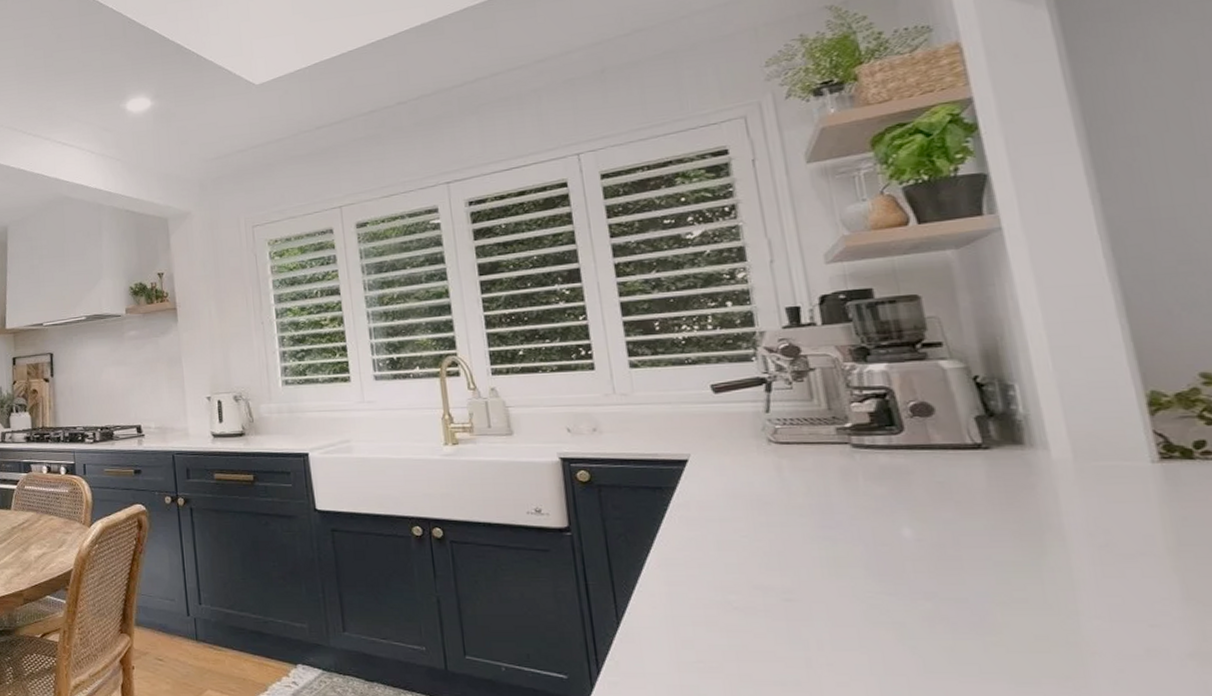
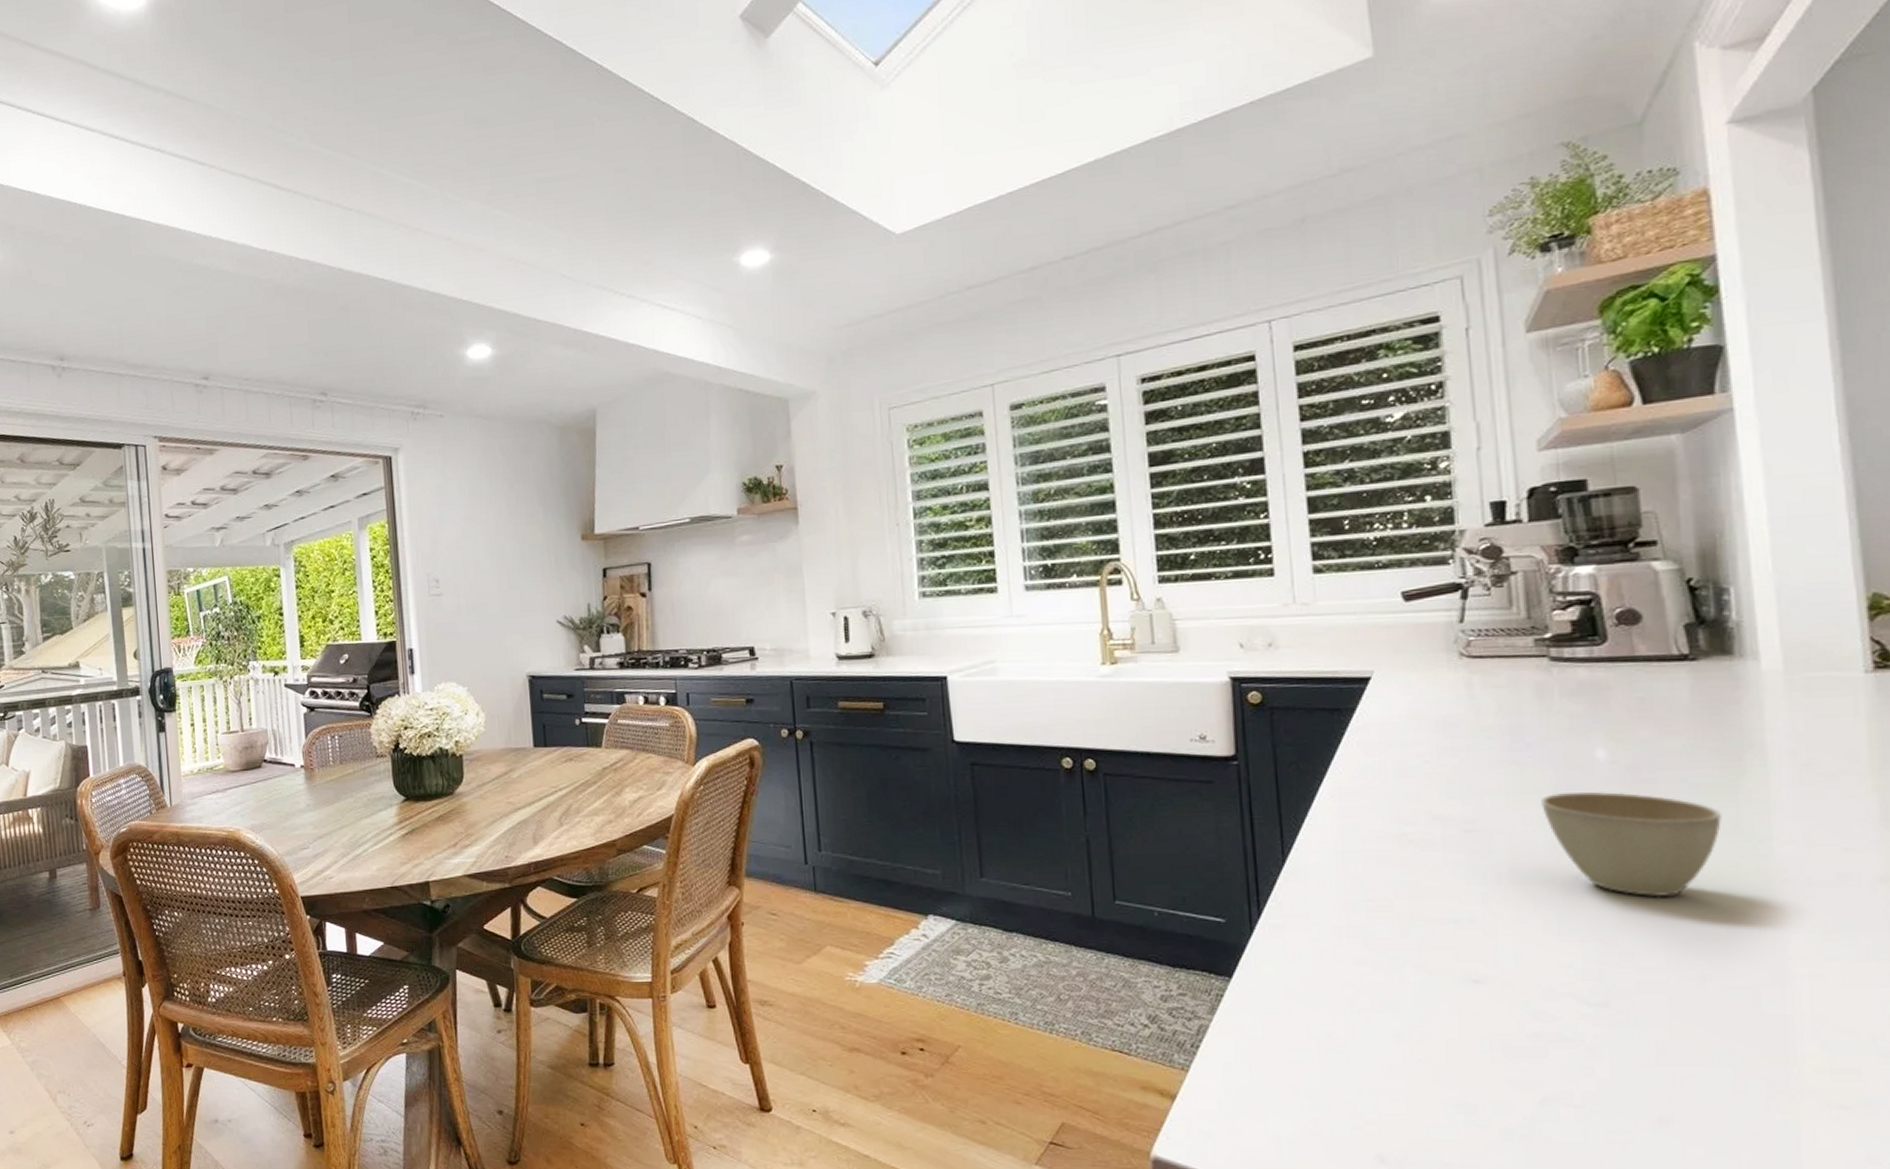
cup: none [854,566,1028,667] -> present [1541,791,1722,898]

